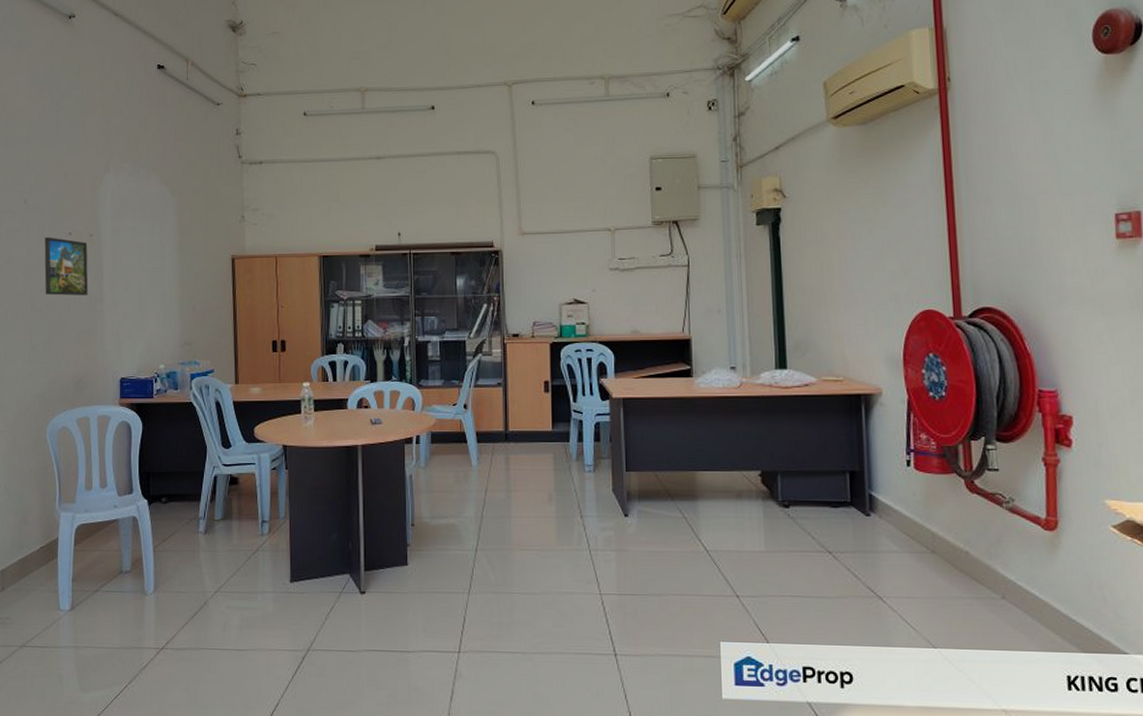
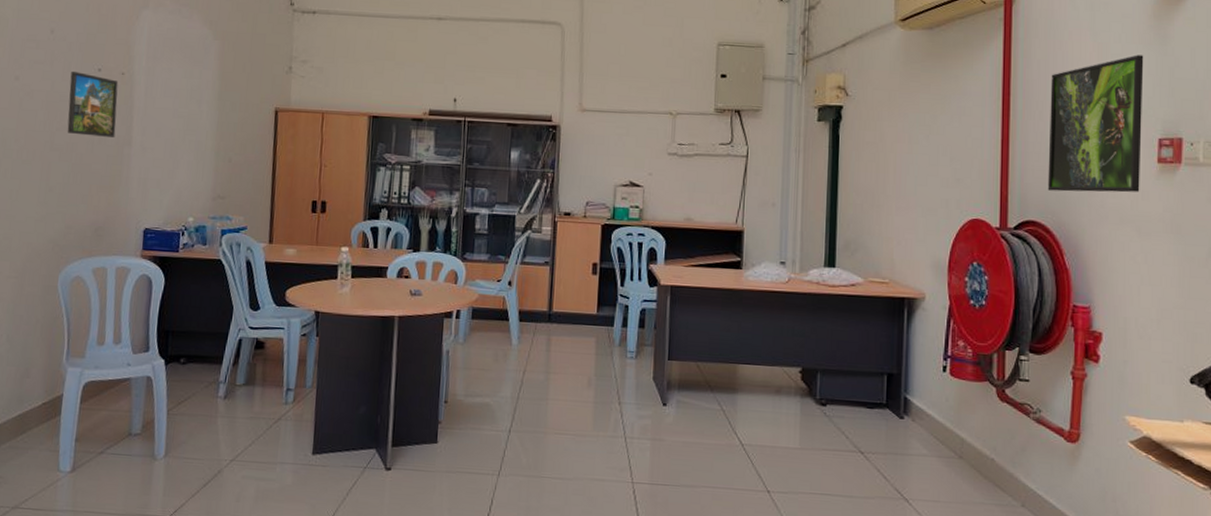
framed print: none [994,130,1100,276] -> present [1047,55,1144,193]

